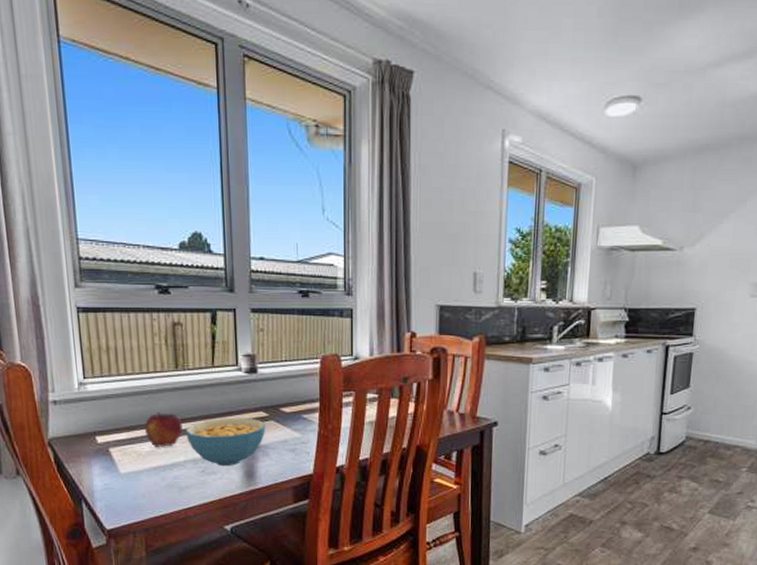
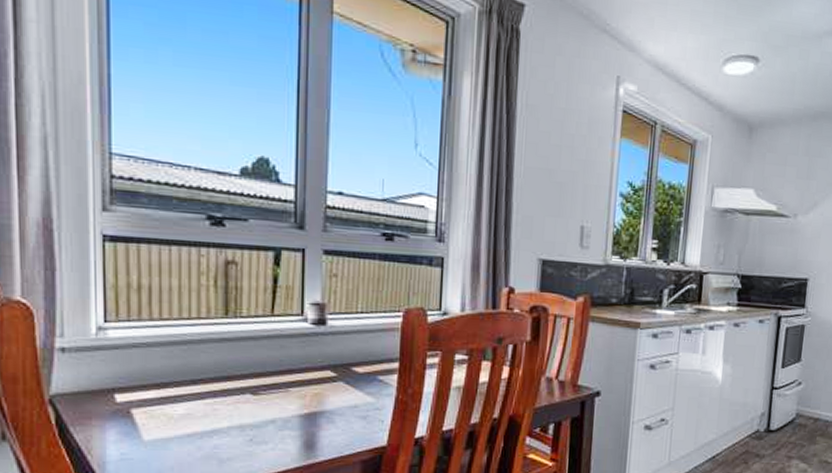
fruit: present [144,412,183,447] -> none [179,367,229,410]
cereal bowl: present [185,417,266,467] -> none [232,376,333,435]

